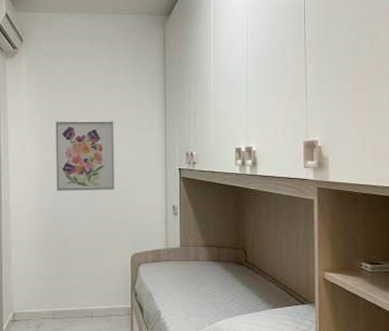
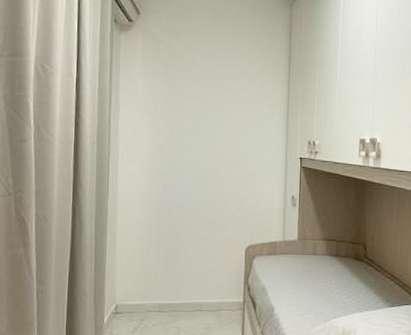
wall art: present [56,121,115,192] -> none [168,101,234,178]

